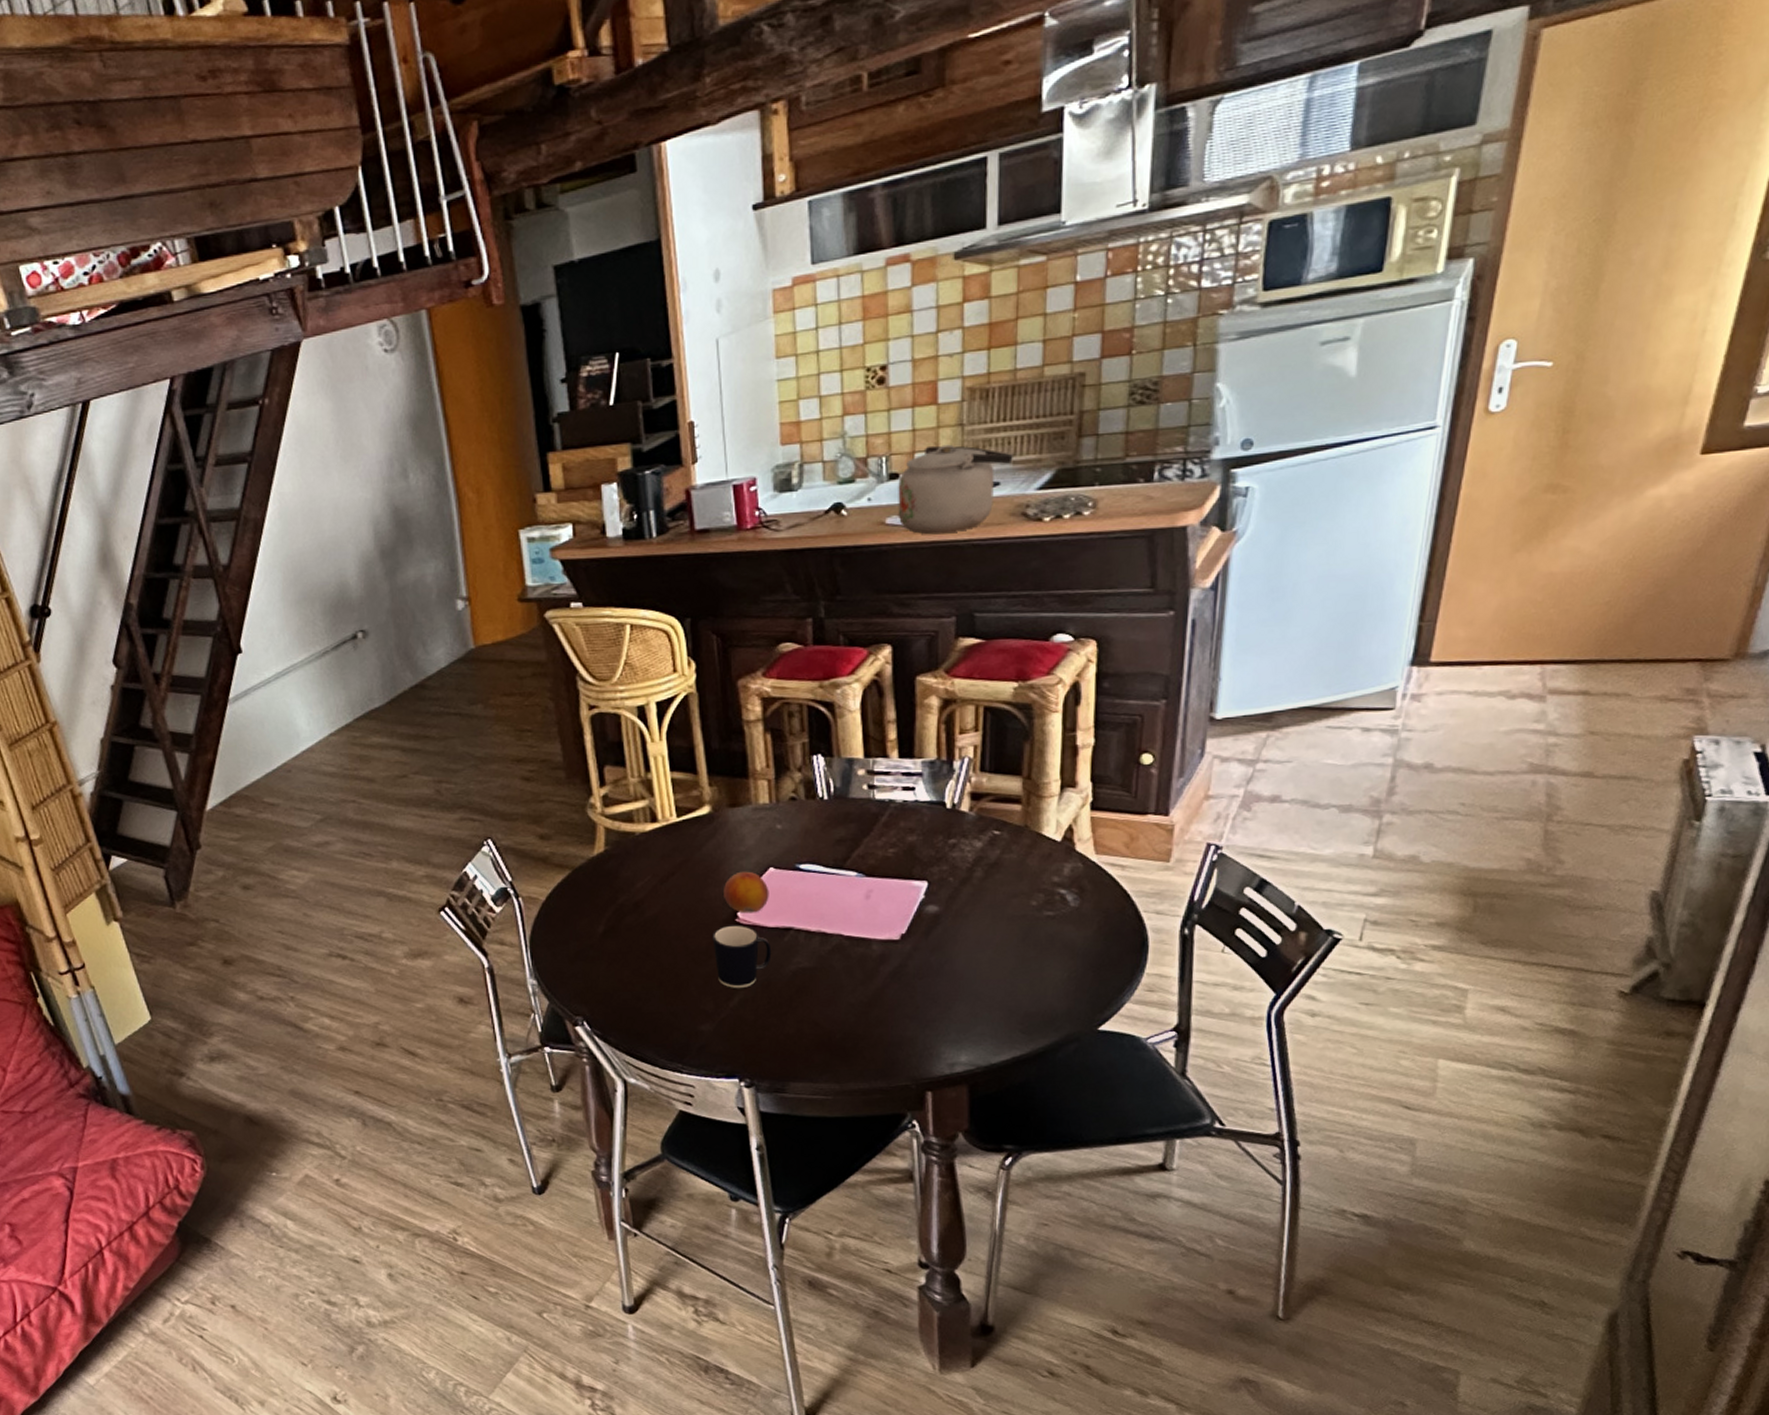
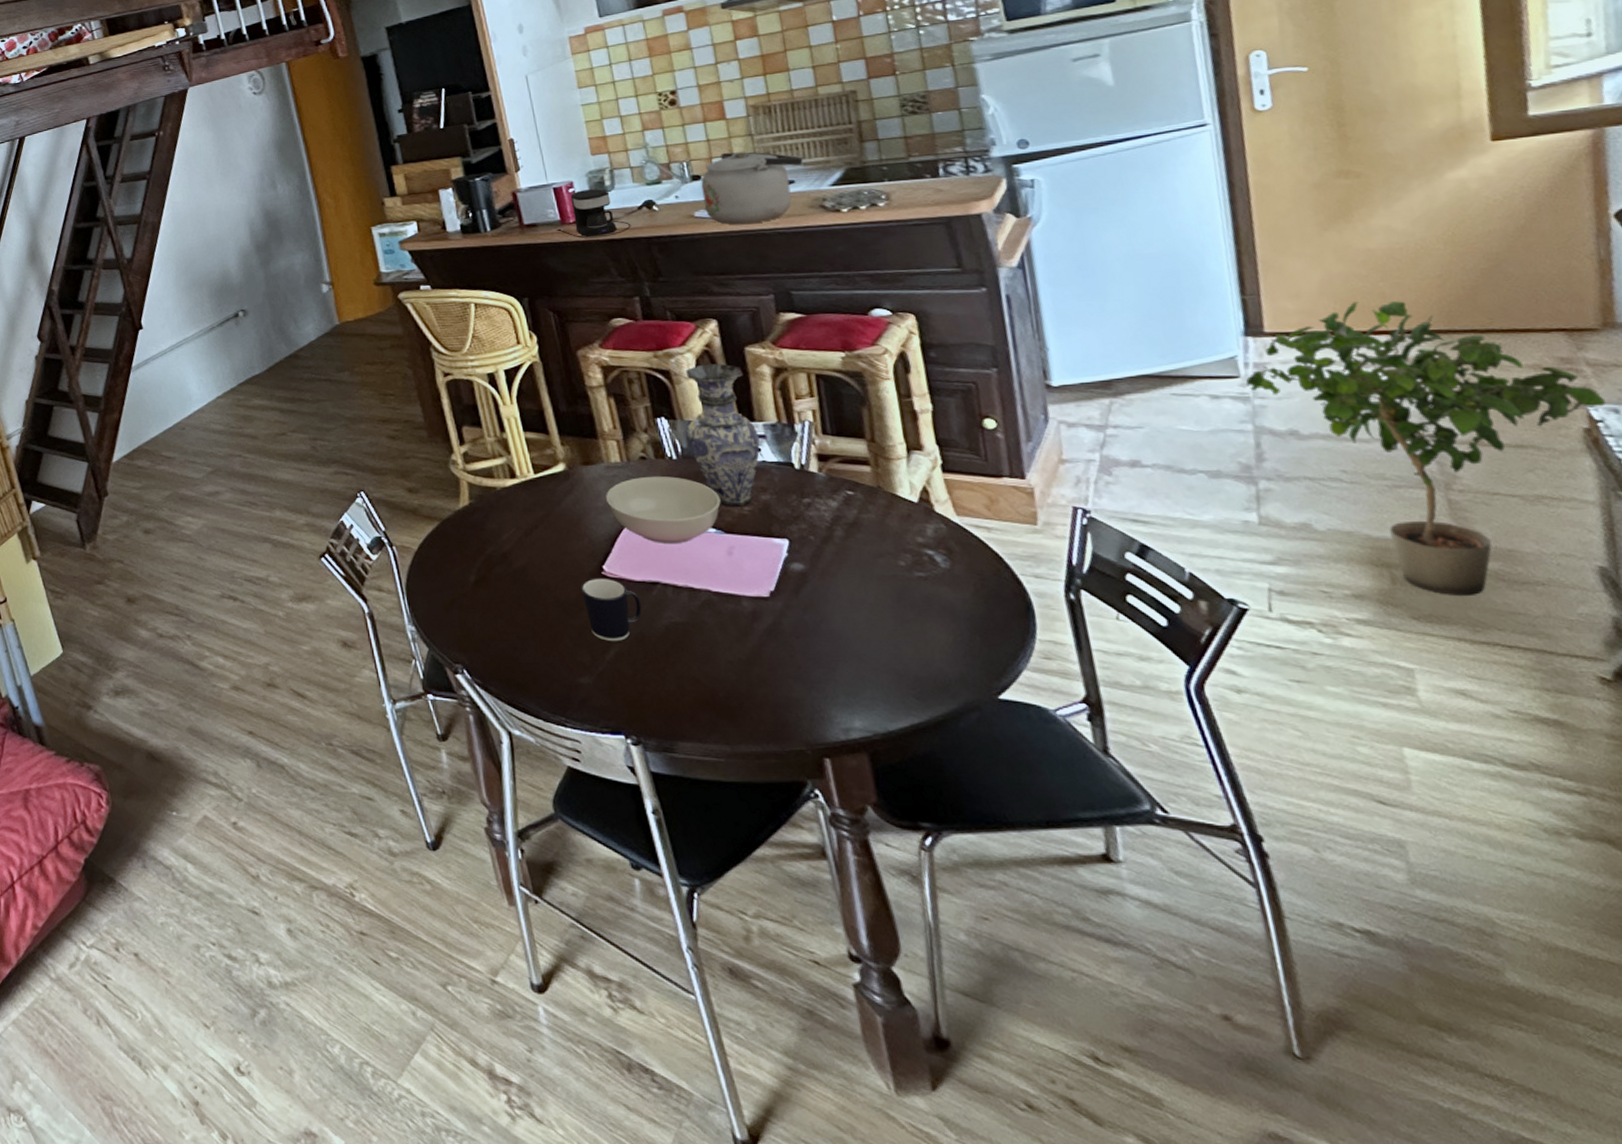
fruit: present [724,871,769,913] -> none [586,526,632,567]
coffee maker: none [732,487,815,549] -> present [557,189,632,239]
bowl: none [750,817,866,889] -> present [606,476,721,544]
vase: none [843,694,916,849] -> present [685,363,760,507]
potted plant: none [1398,629,1711,921] -> present [1245,301,1605,595]

